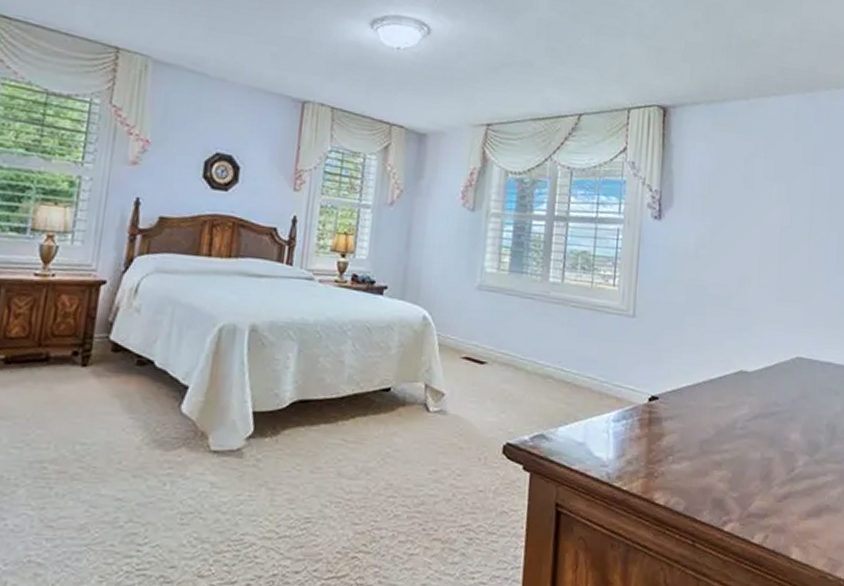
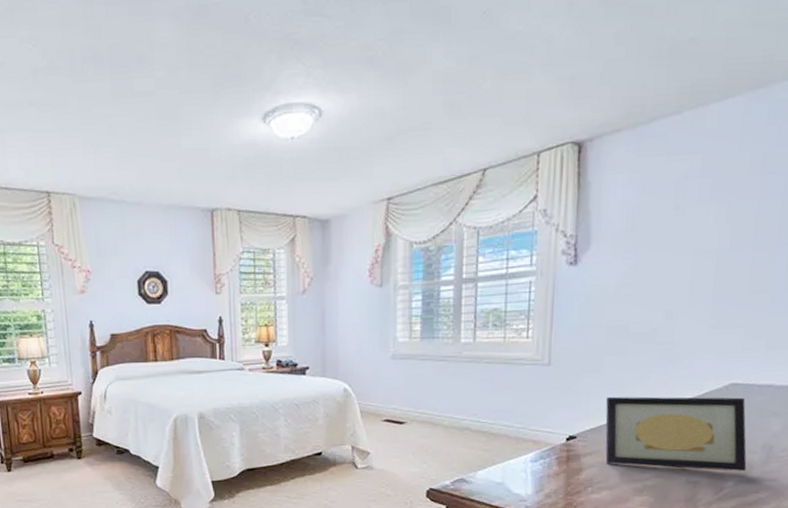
picture frame: none [685,357,814,450] -> present [605,396,747,471]

